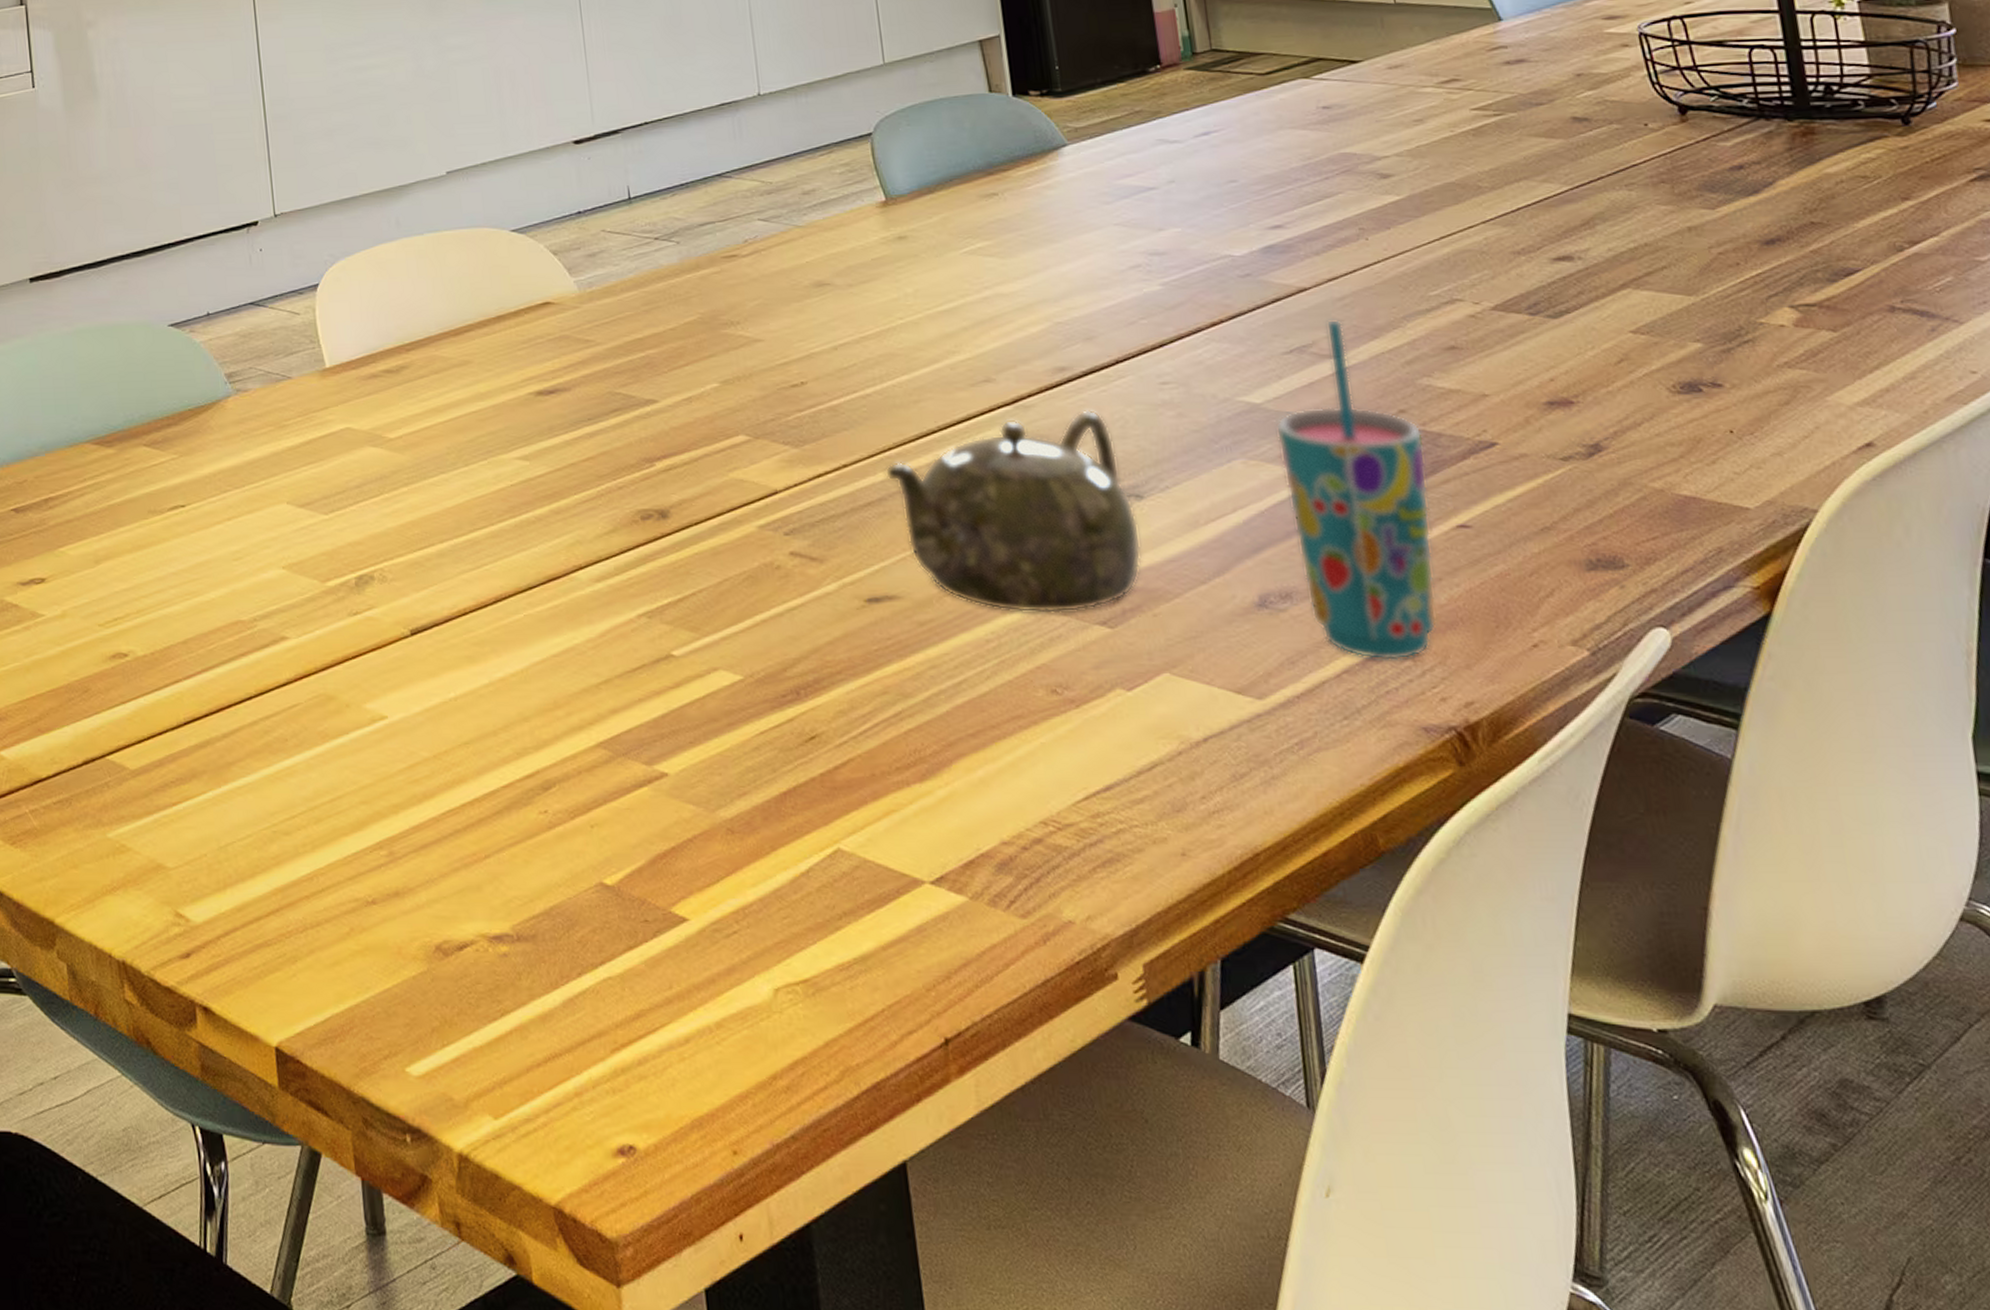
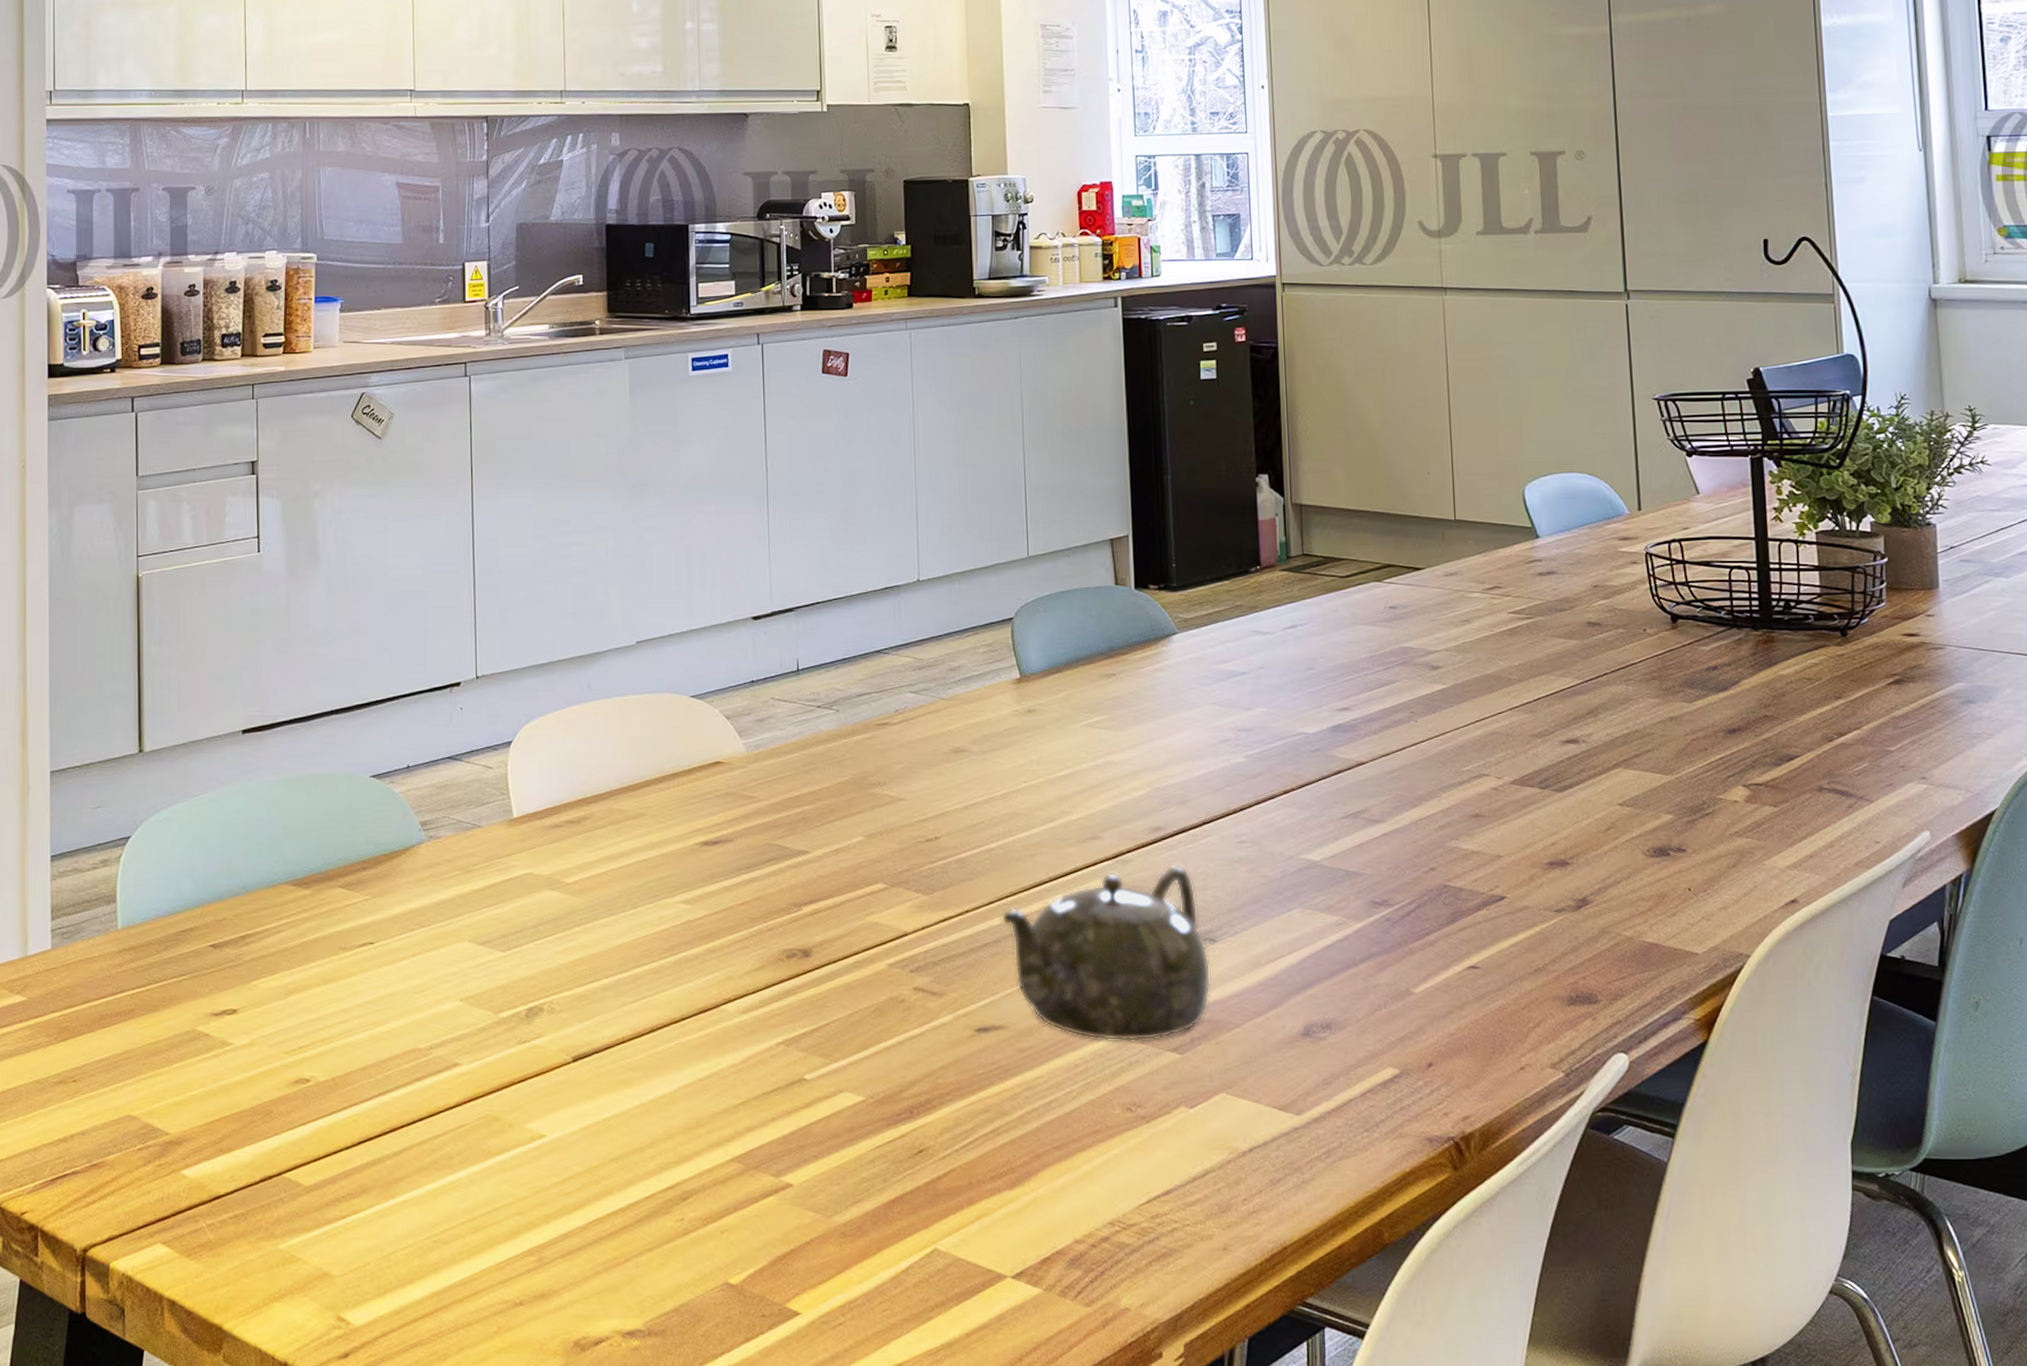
cup: present [1275,319,1438,660] -> none [1329,789,1448,1081]

